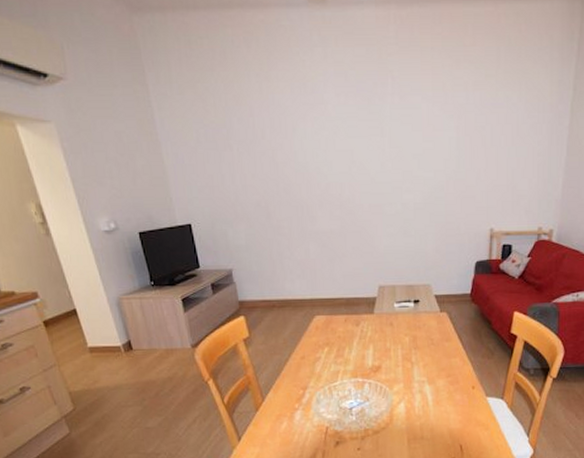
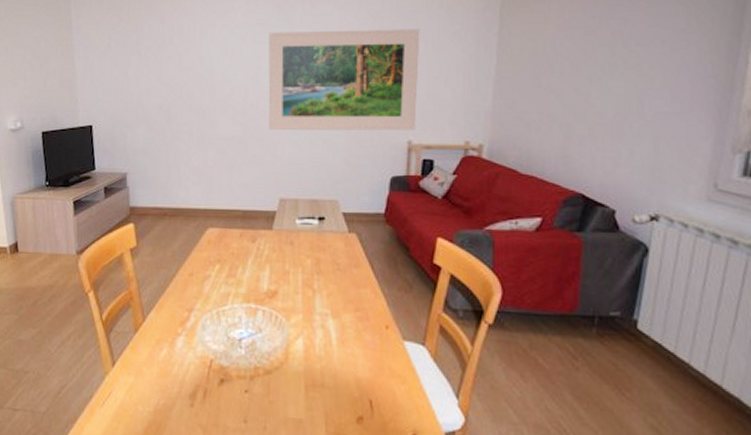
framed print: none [360,122,501,222] -> present [268,29,420,131]

